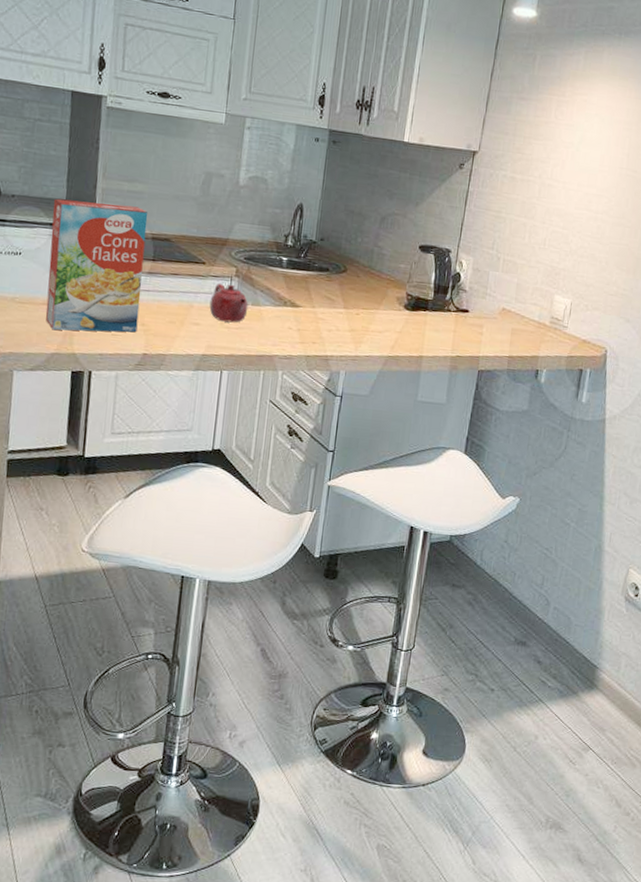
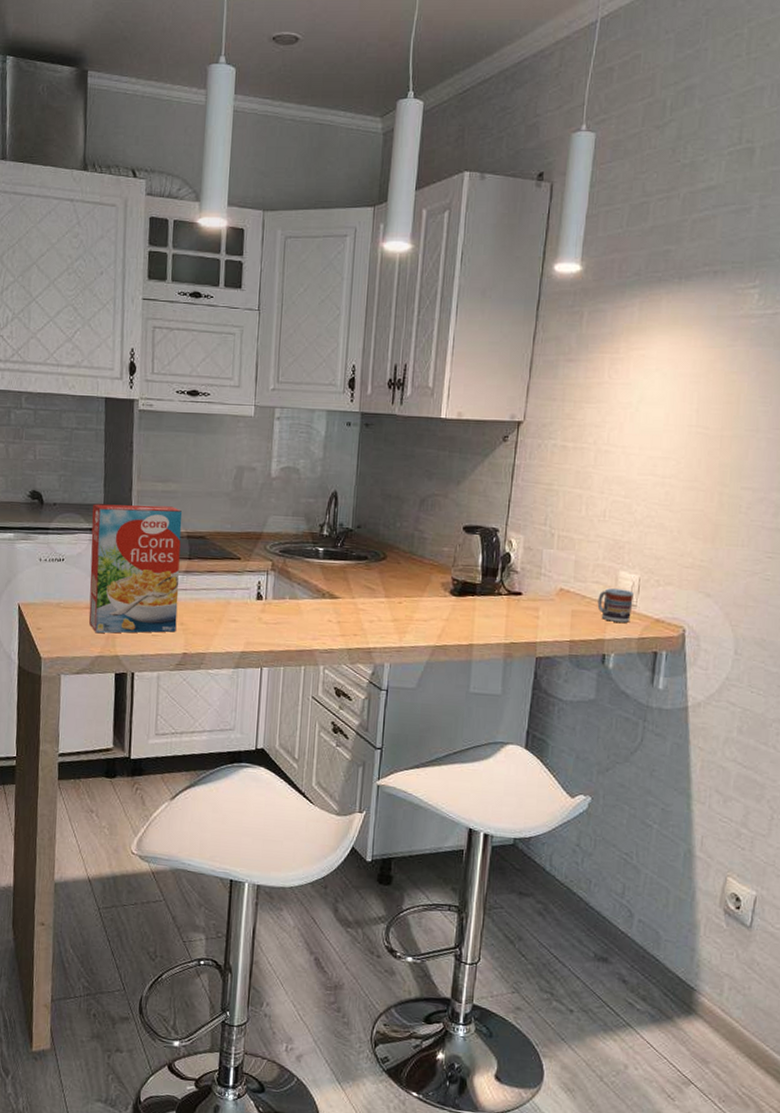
teapot: present [209,283,249,323] -> none [246,578,286,618]
cup: none [534,310,566,342] -> present [597,588,634,623]

